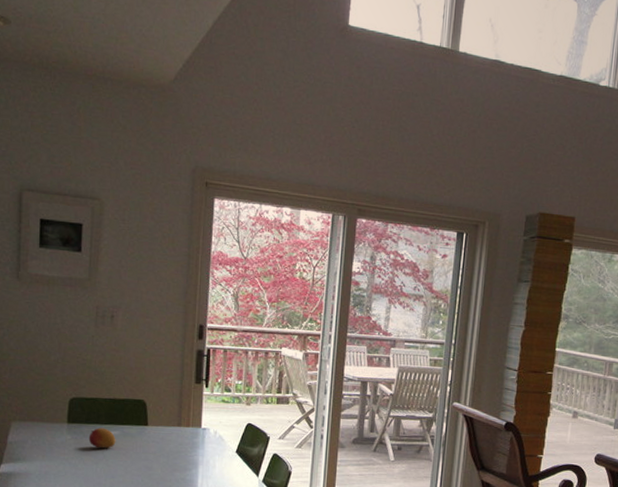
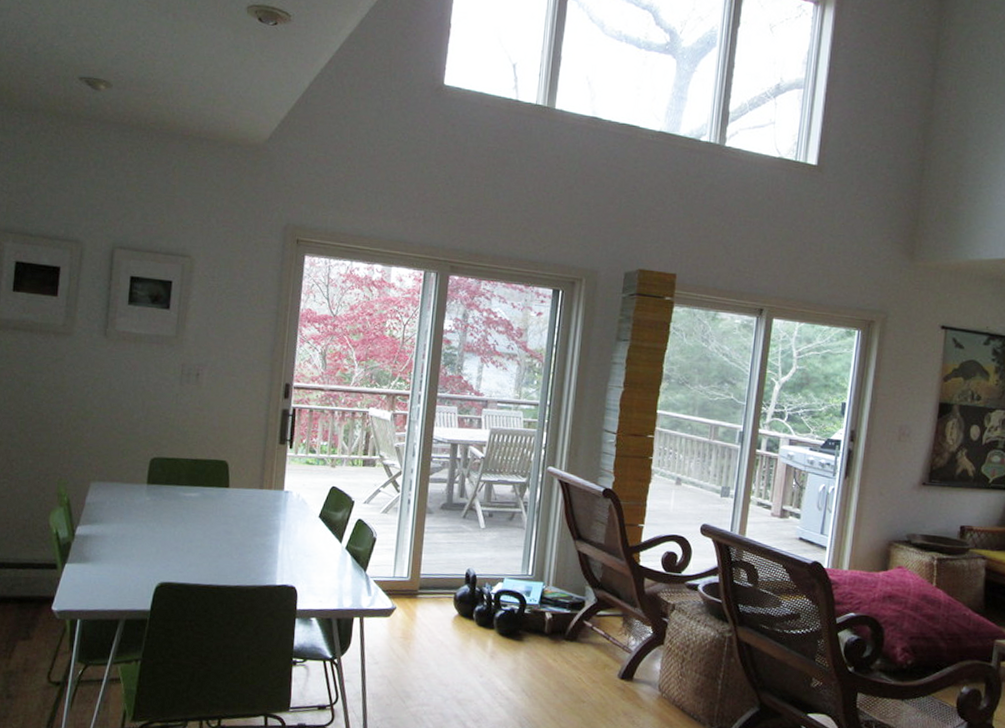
fruit: present [88,427,116,449] -> none [168,489,196,511]

